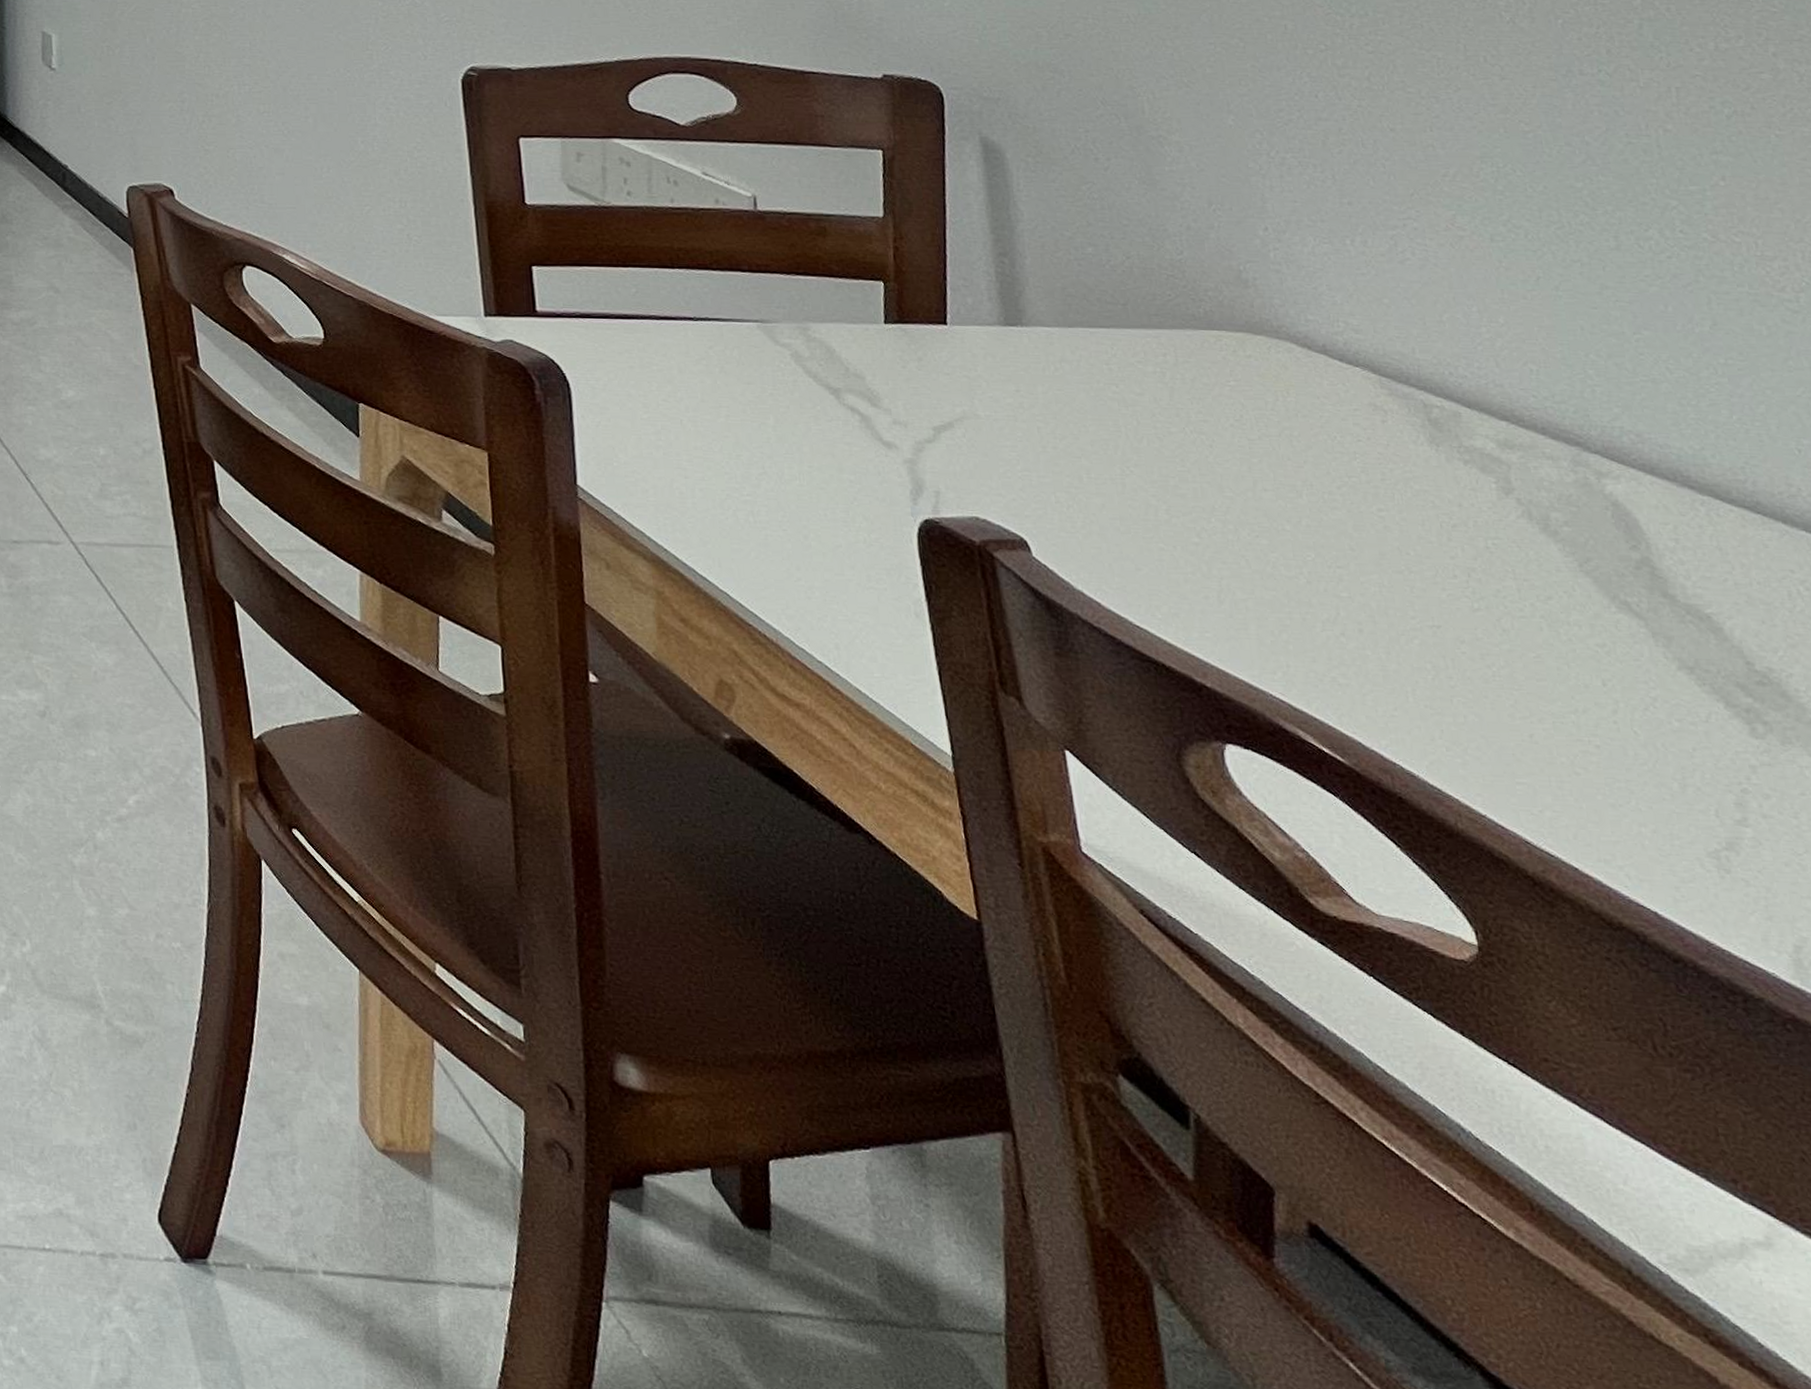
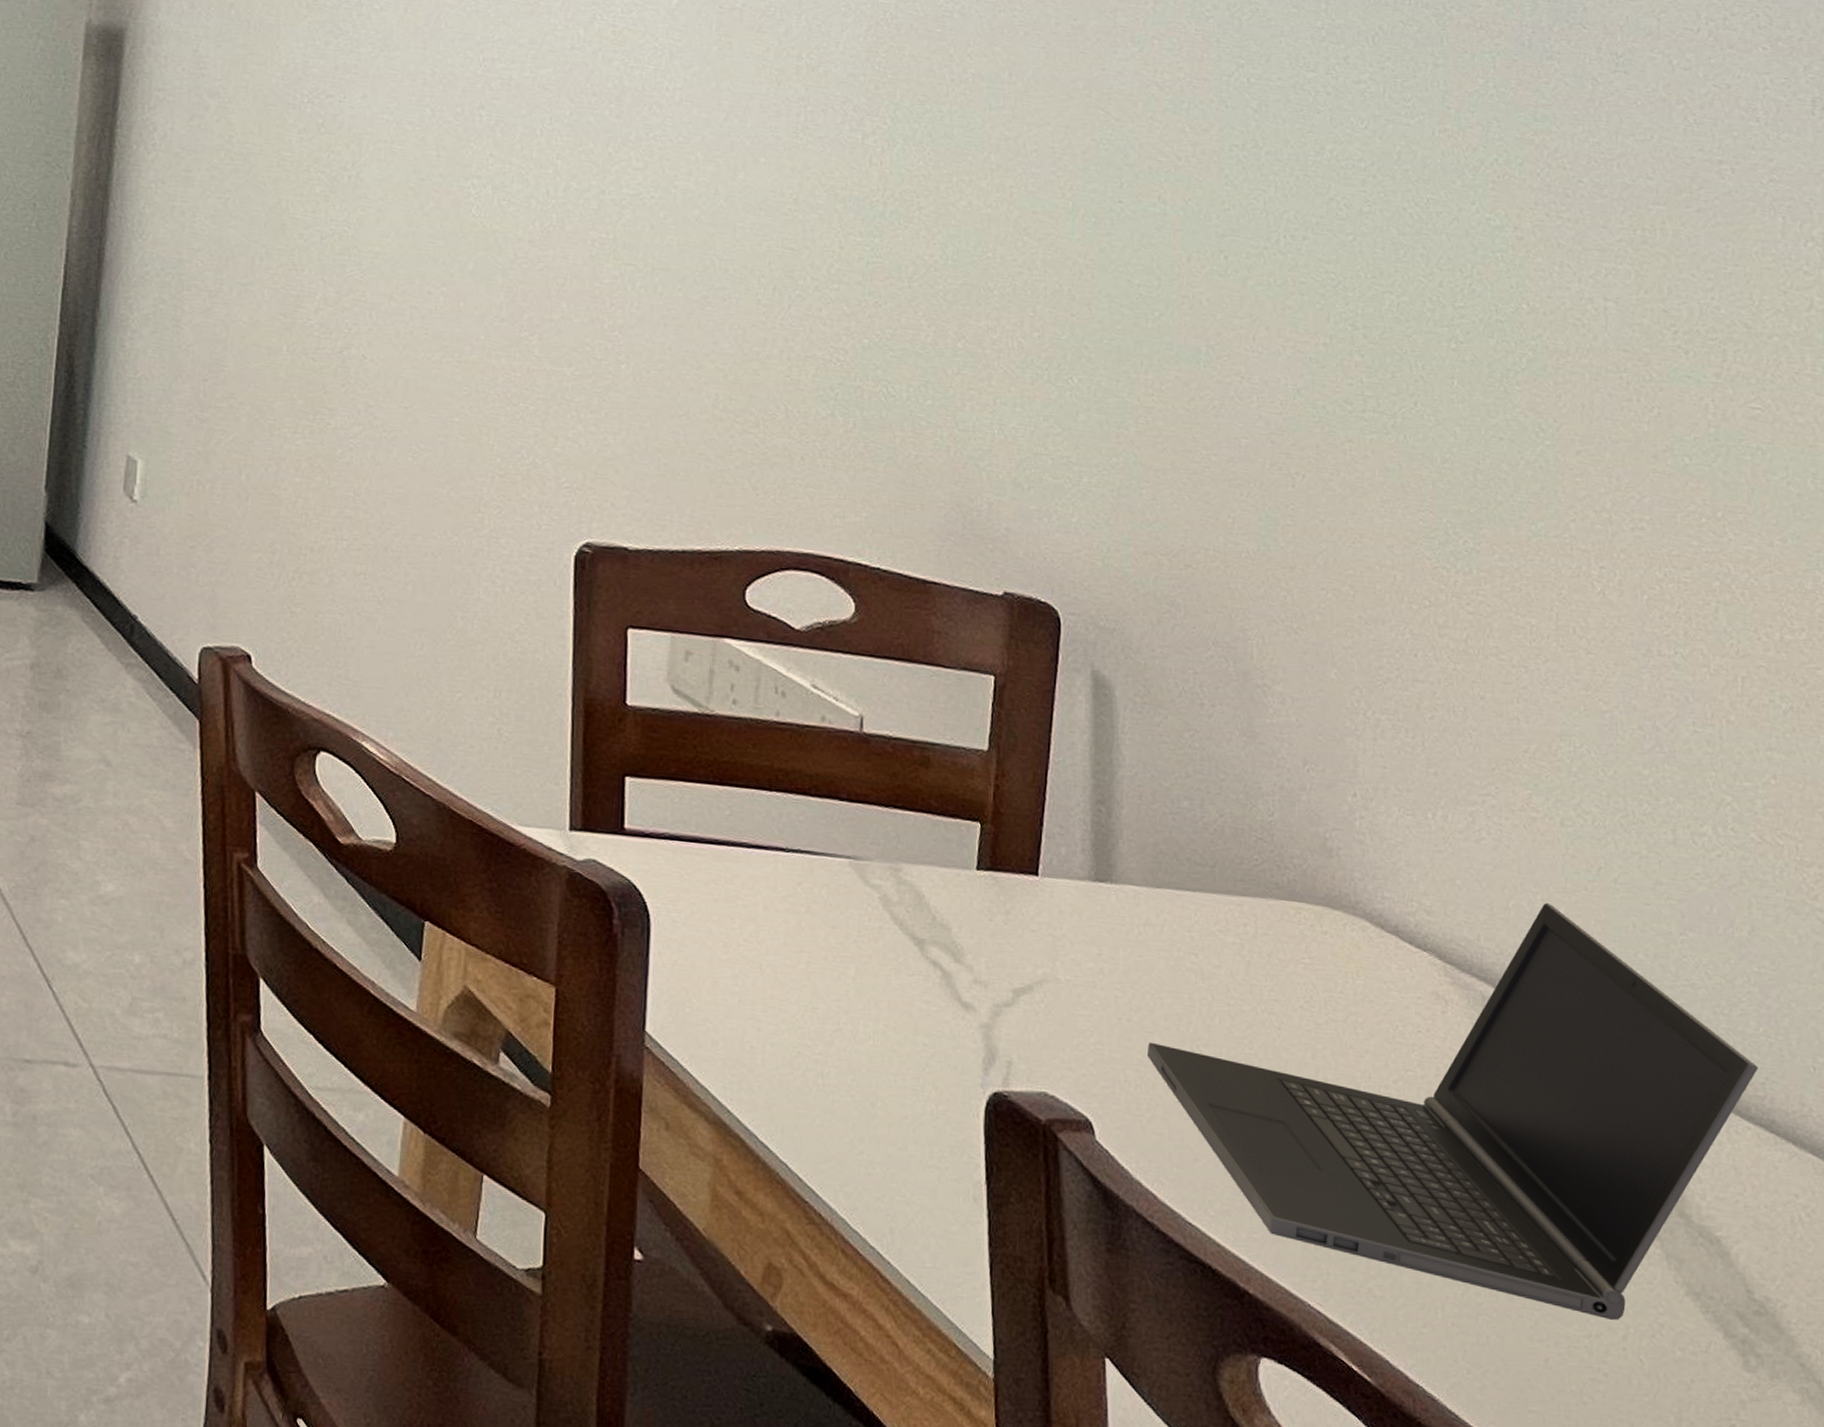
laptop computer: none [1076,313,1736,696] -> present [1148,902,1758,1320]

